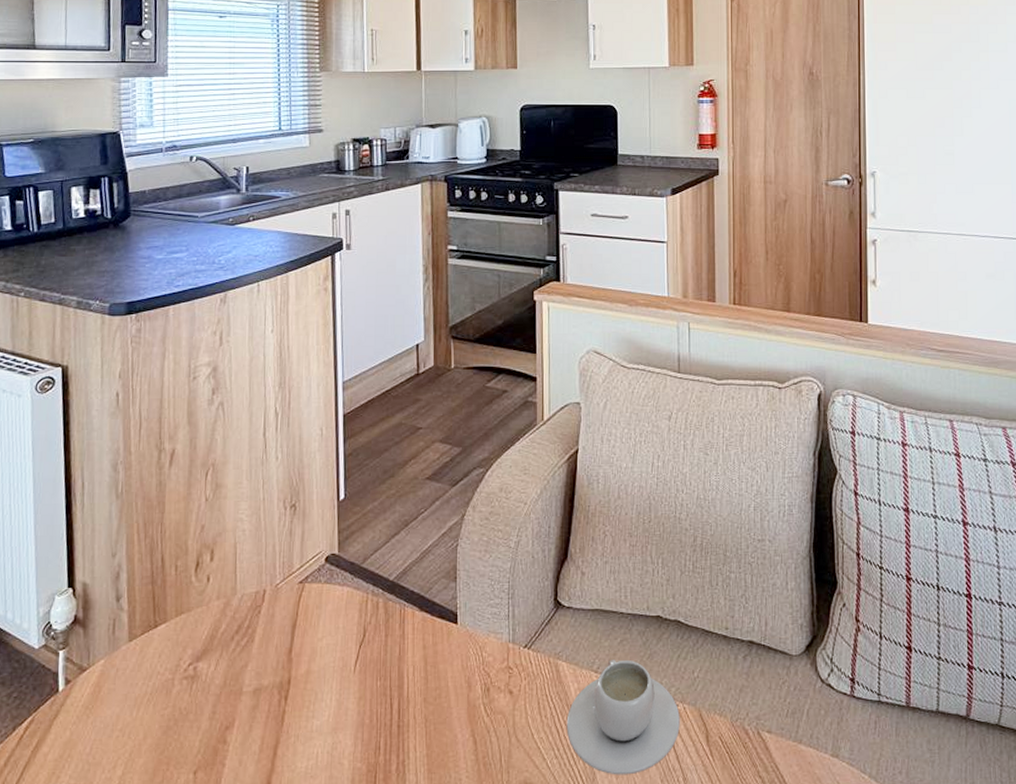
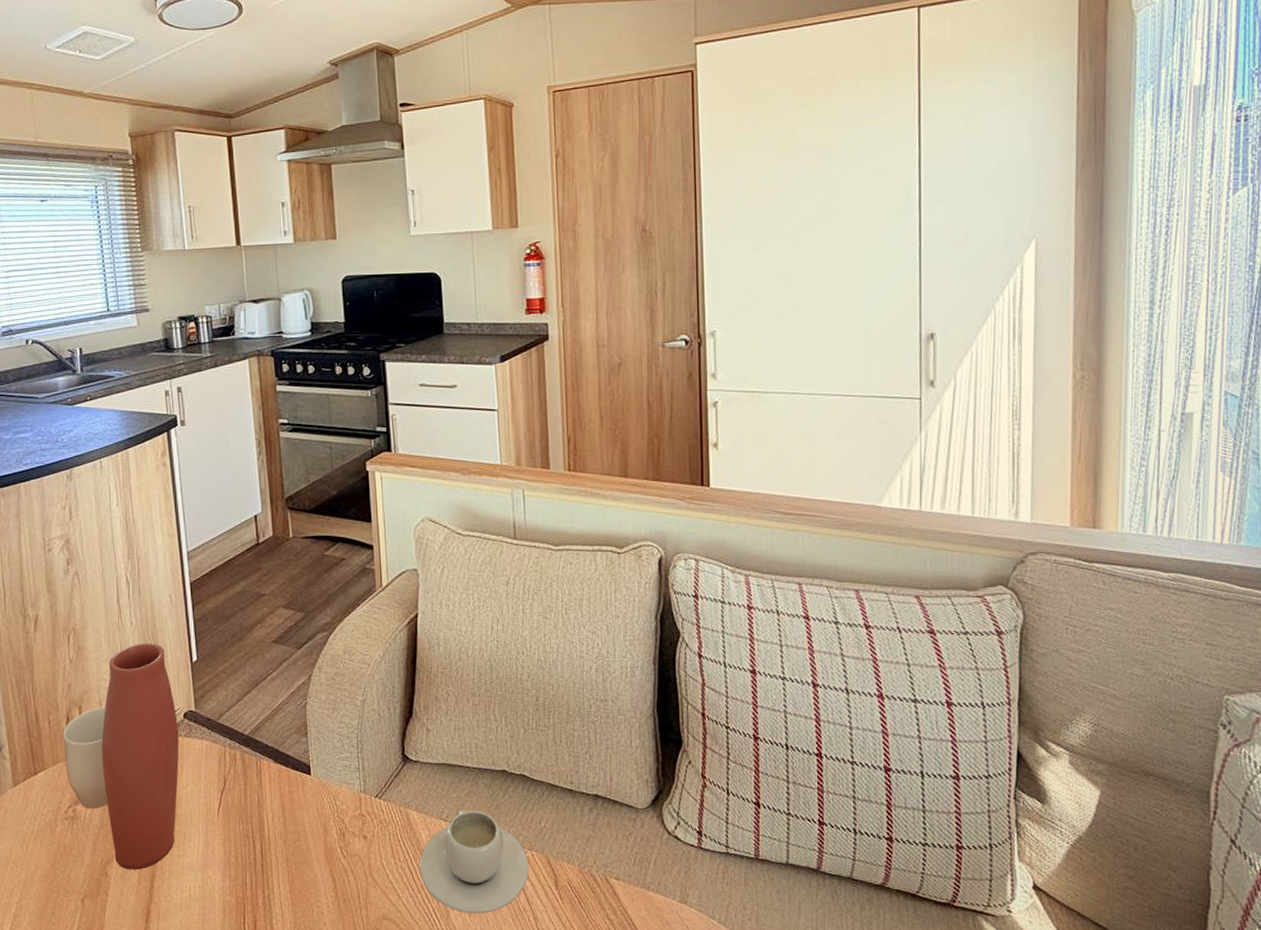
mug: none [189,550,241,666] -> present [63,707,108,809]
vase: none [230,480,319,735] -> present [101,643,179,870]

